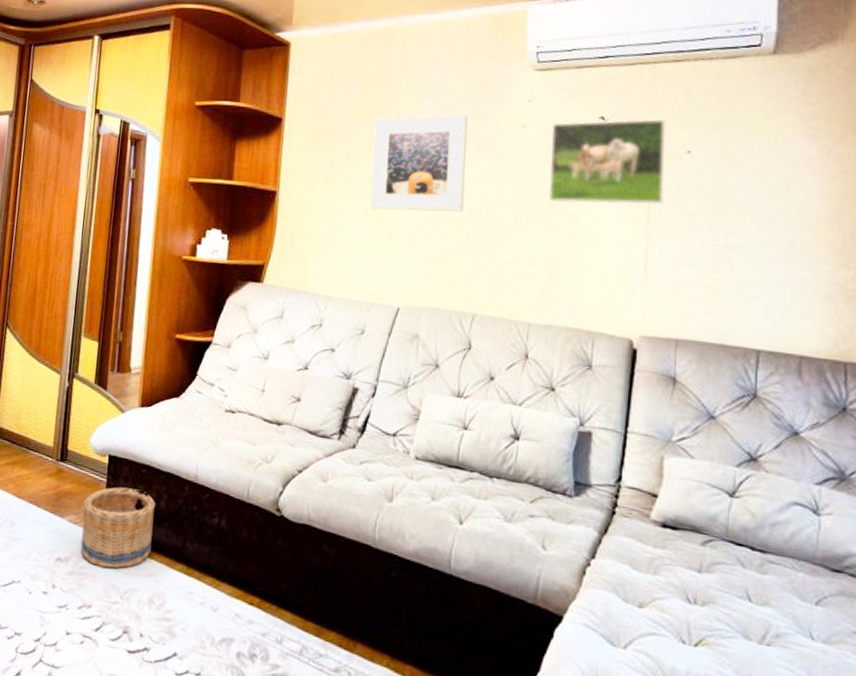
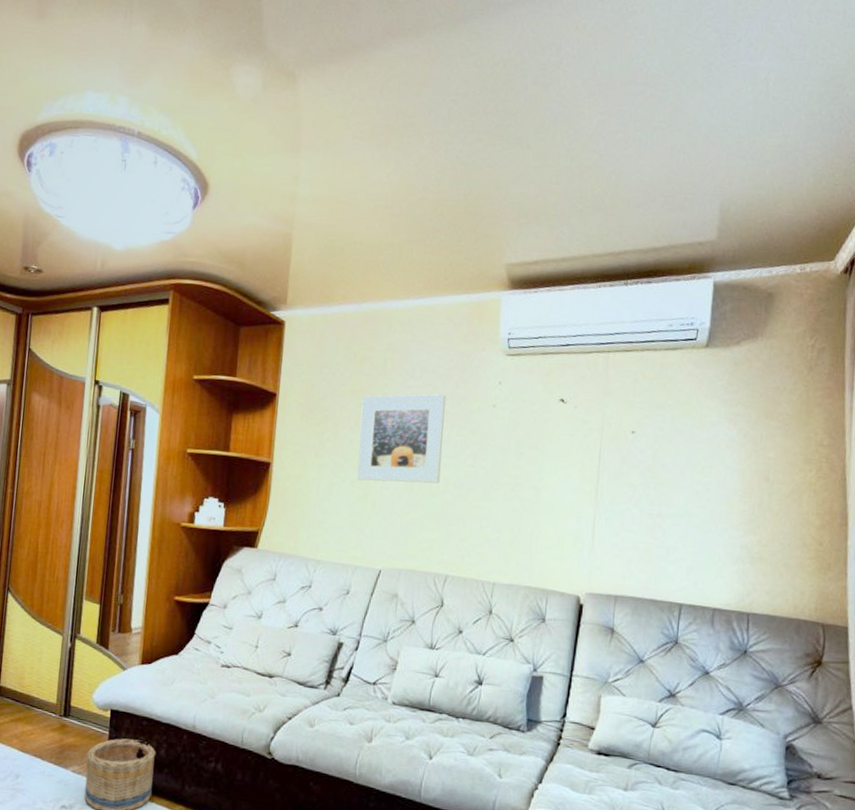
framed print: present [549,119,667,205] -> none [514,402,616,478]

